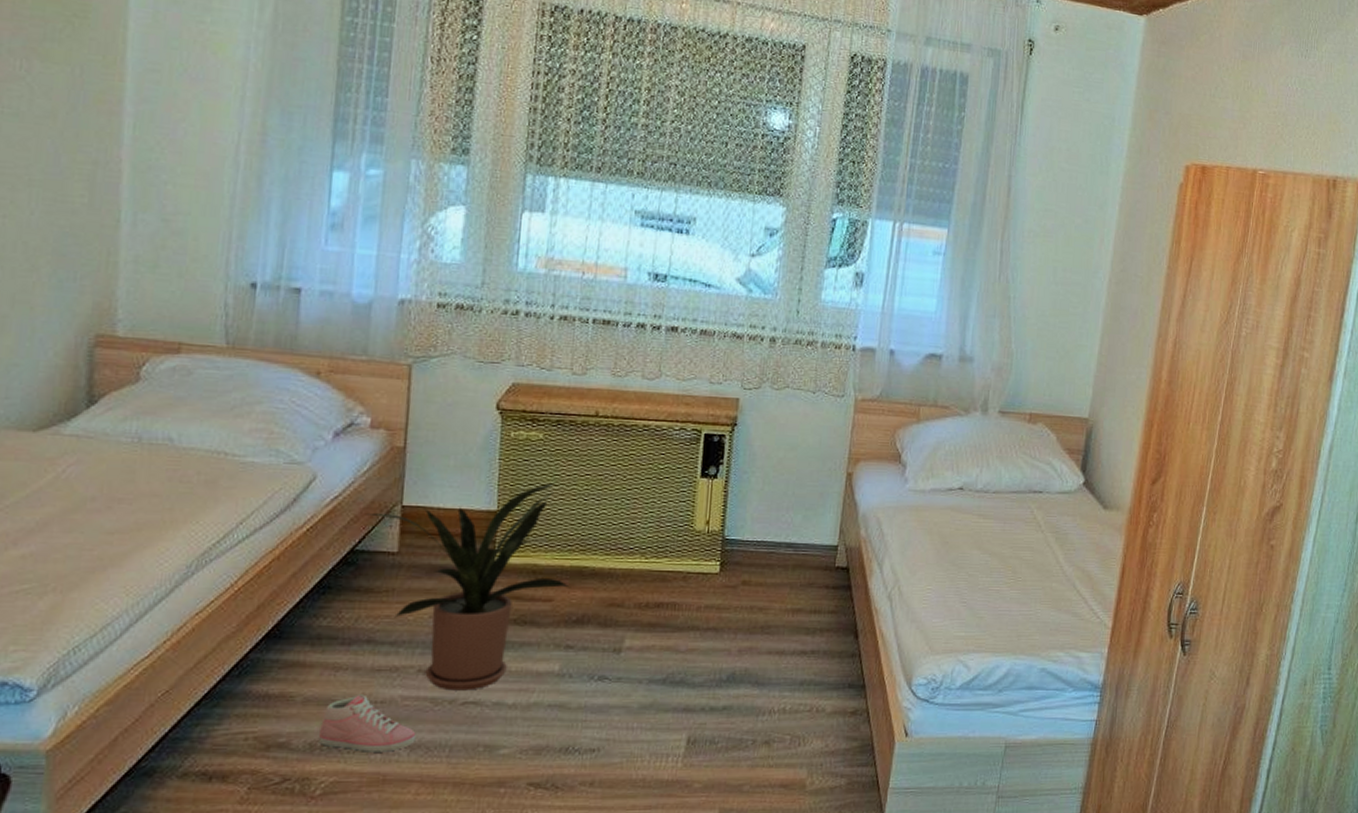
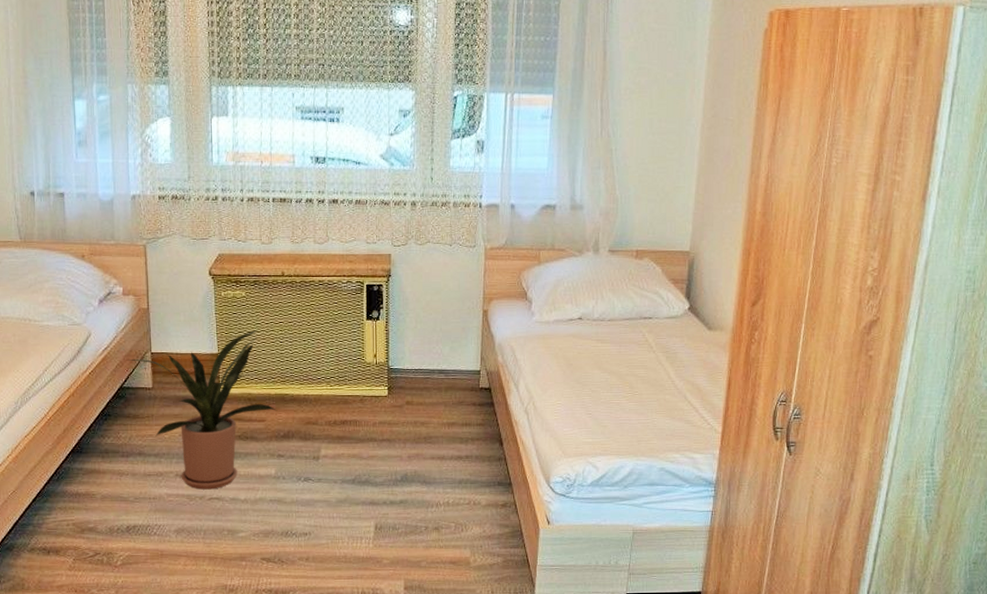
sneaker: present [317,694,416,752] -> none [114,493,180,535]

